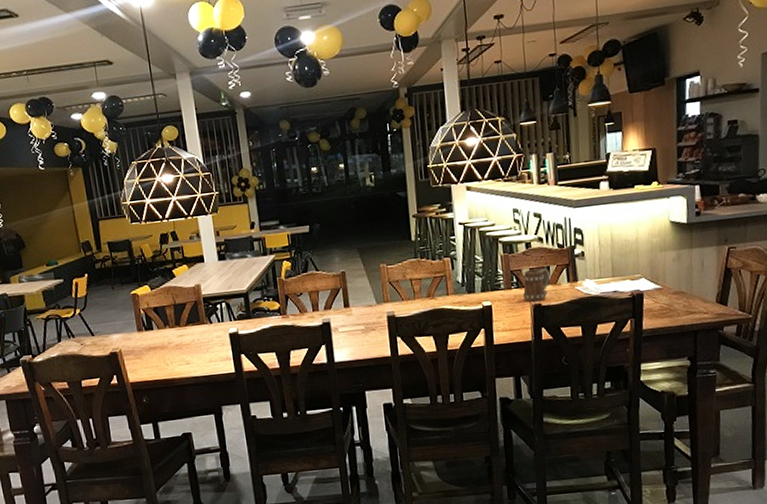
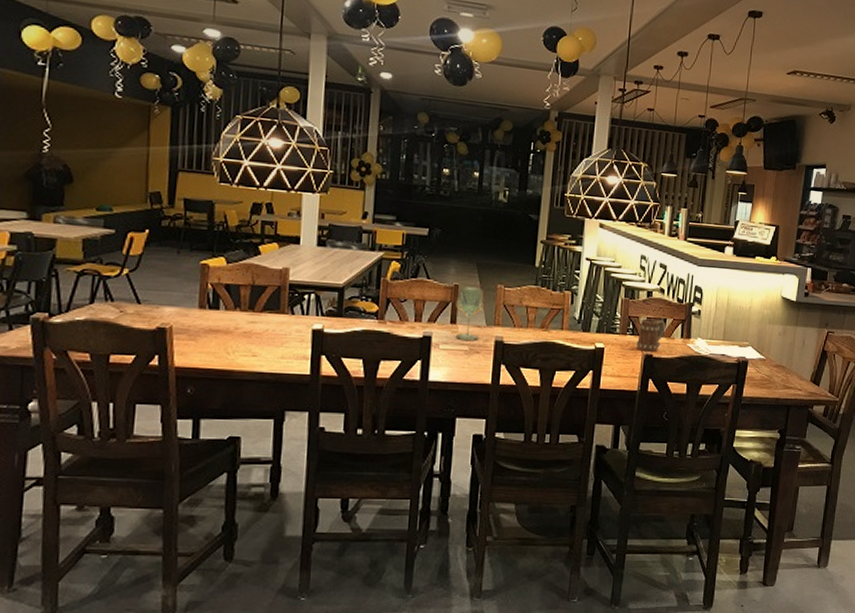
wine glass: none [344,270,373,321] -> present [454,286,485,341]

